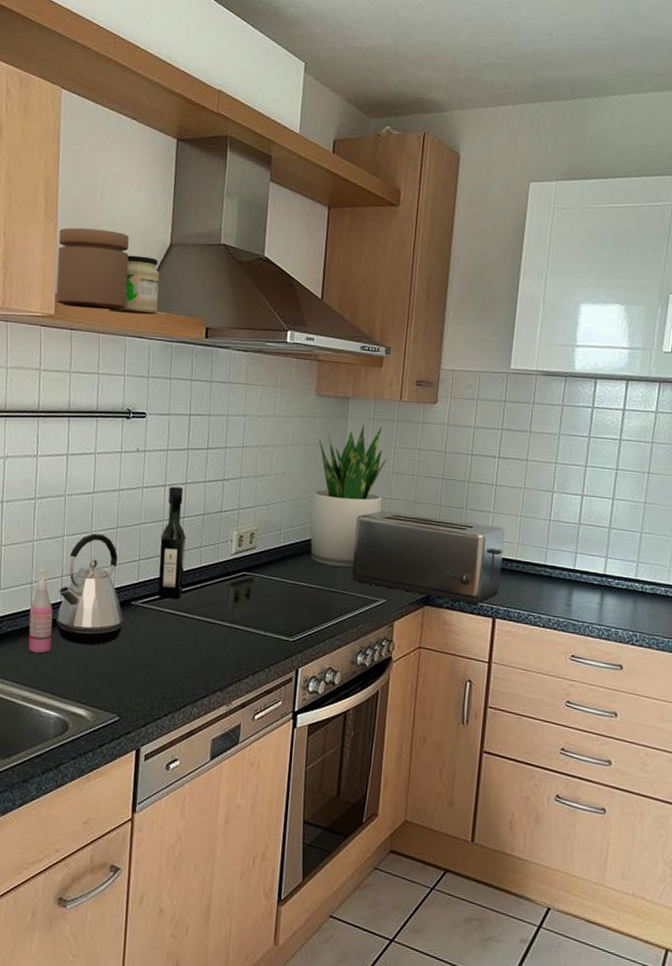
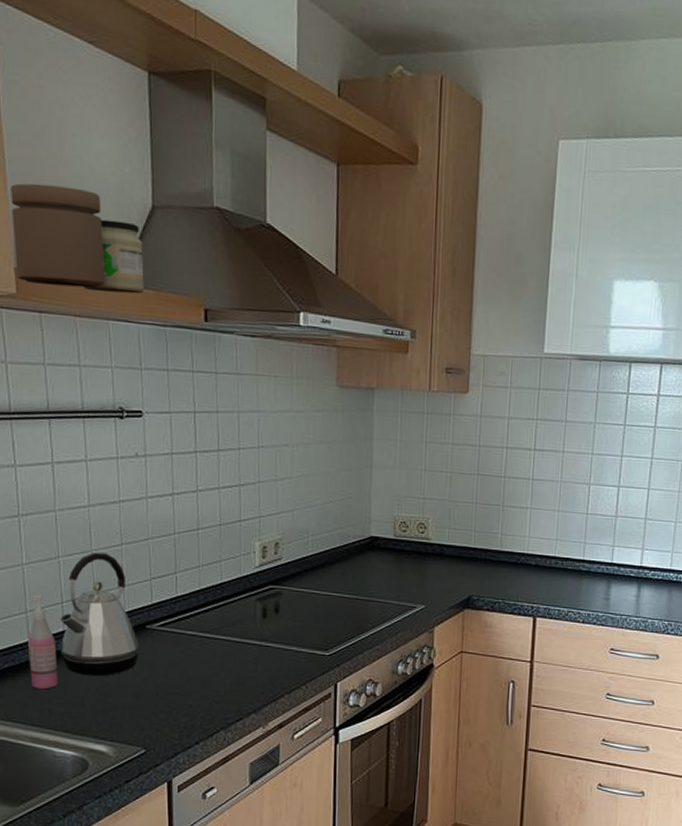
bottle: present [158,486,187,599] -> none [173,494,205,620]
planter: present [310,425,387,568] -> none [339,418,419,575]
toaster: present [352,510,505,604] -> none [387,511,543,604]

